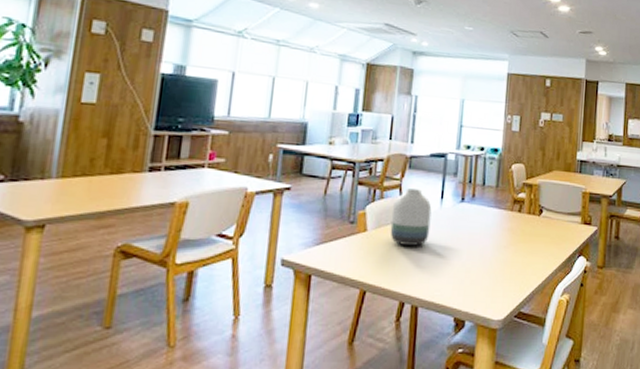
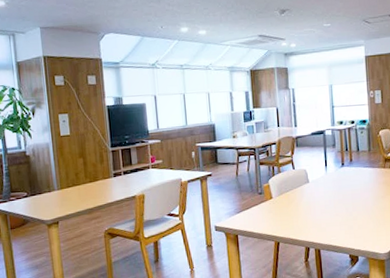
vase: present [390,188,432,246] -> none [288,161,321,206]

